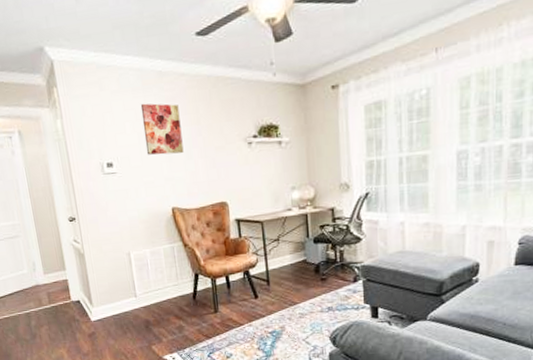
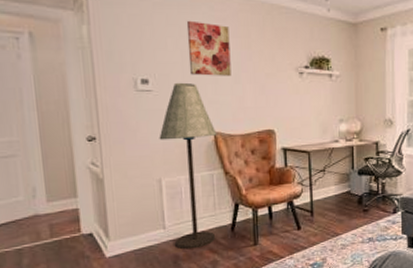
floor lamp: none [125,162,179,316] -> present [159,82,217,250]

